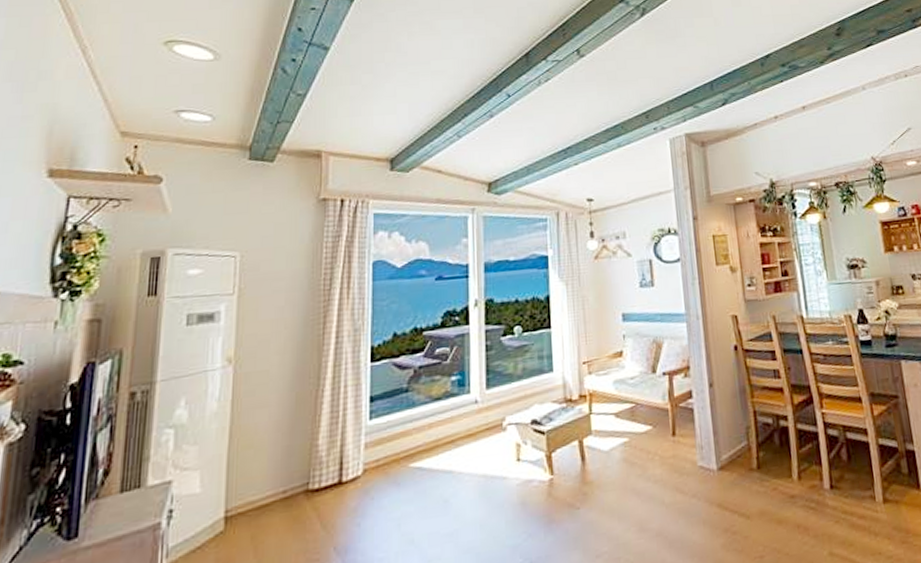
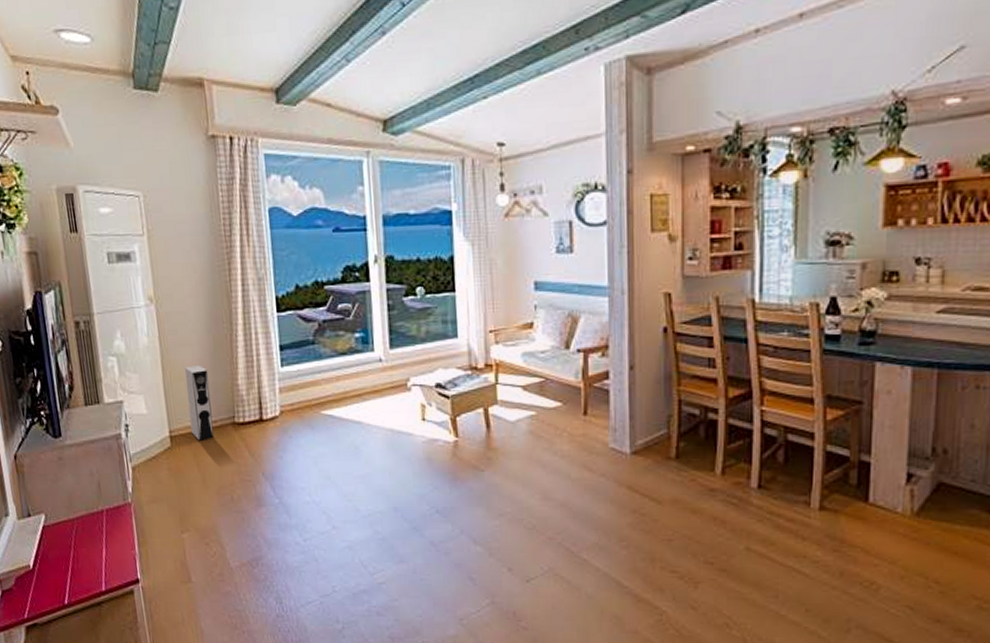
speaker: none [253,428,285,518] -> present [185,366,214,441]

